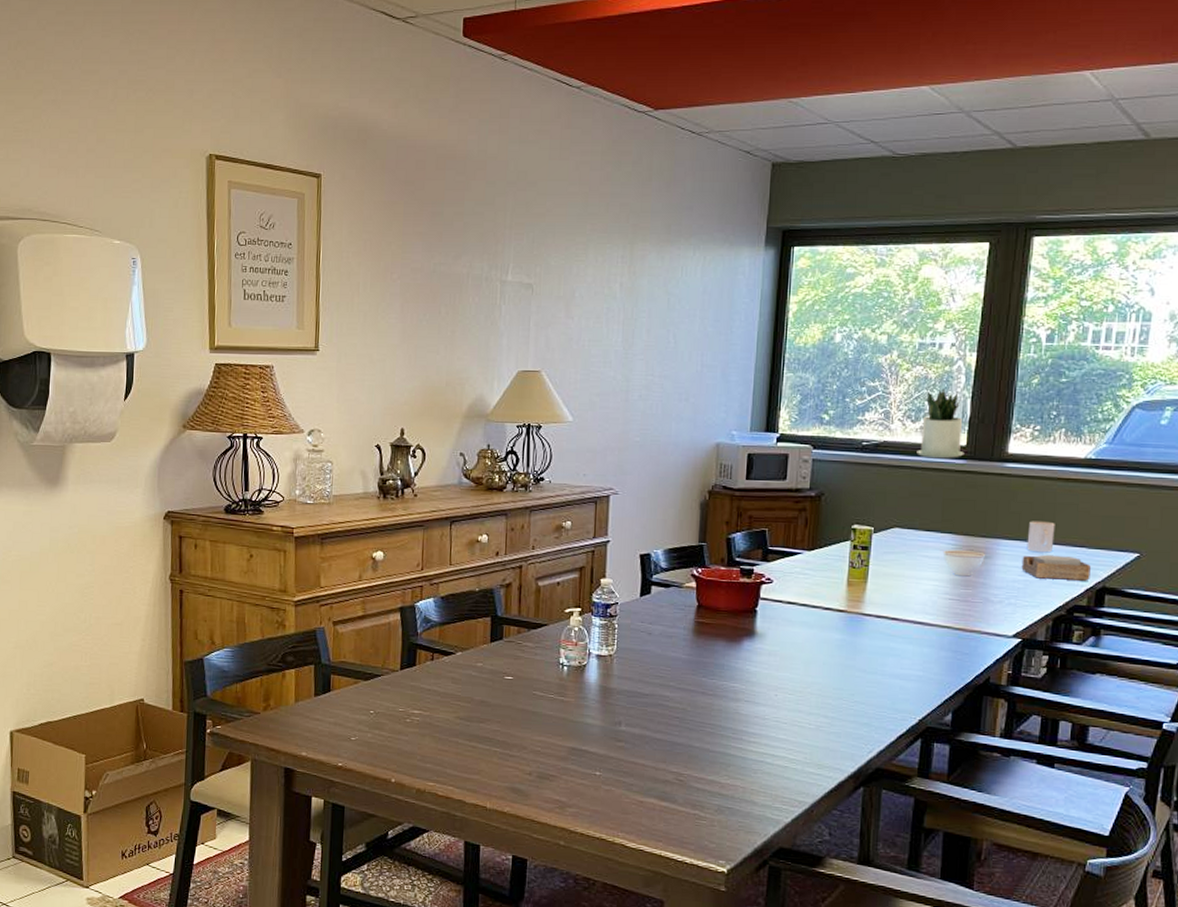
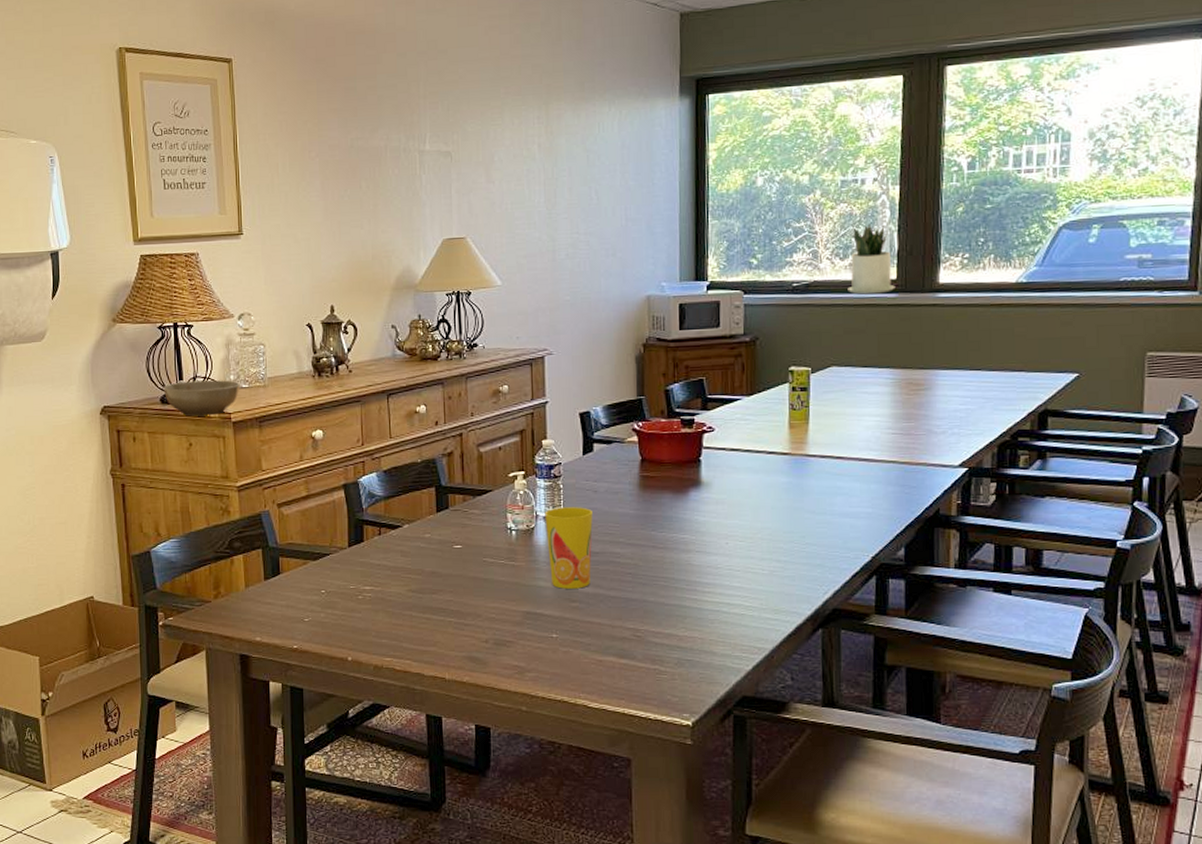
bowl: none [228,492,305,529] -> present [163,380,240,417]
cup: none [597,646,646,729] -> present [545,507,594,589]
bowl: present [942,550,985,577] -> none [882,383,924,410]
napkin holder: present [1021,554,1091,581] -> none [961,381,1031,406]
cup: present [1026,521,1055,554] -> none [965,348,993,381]

